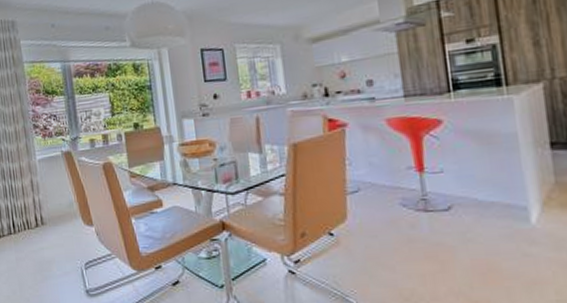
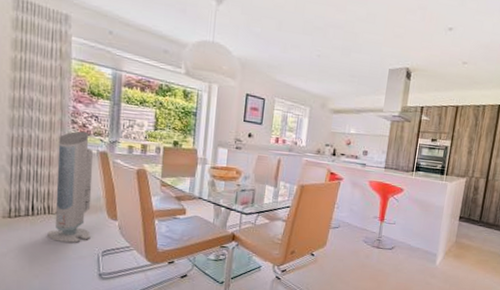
air purifier: none [25,134,71,258] -> present [47,130,94,243]

